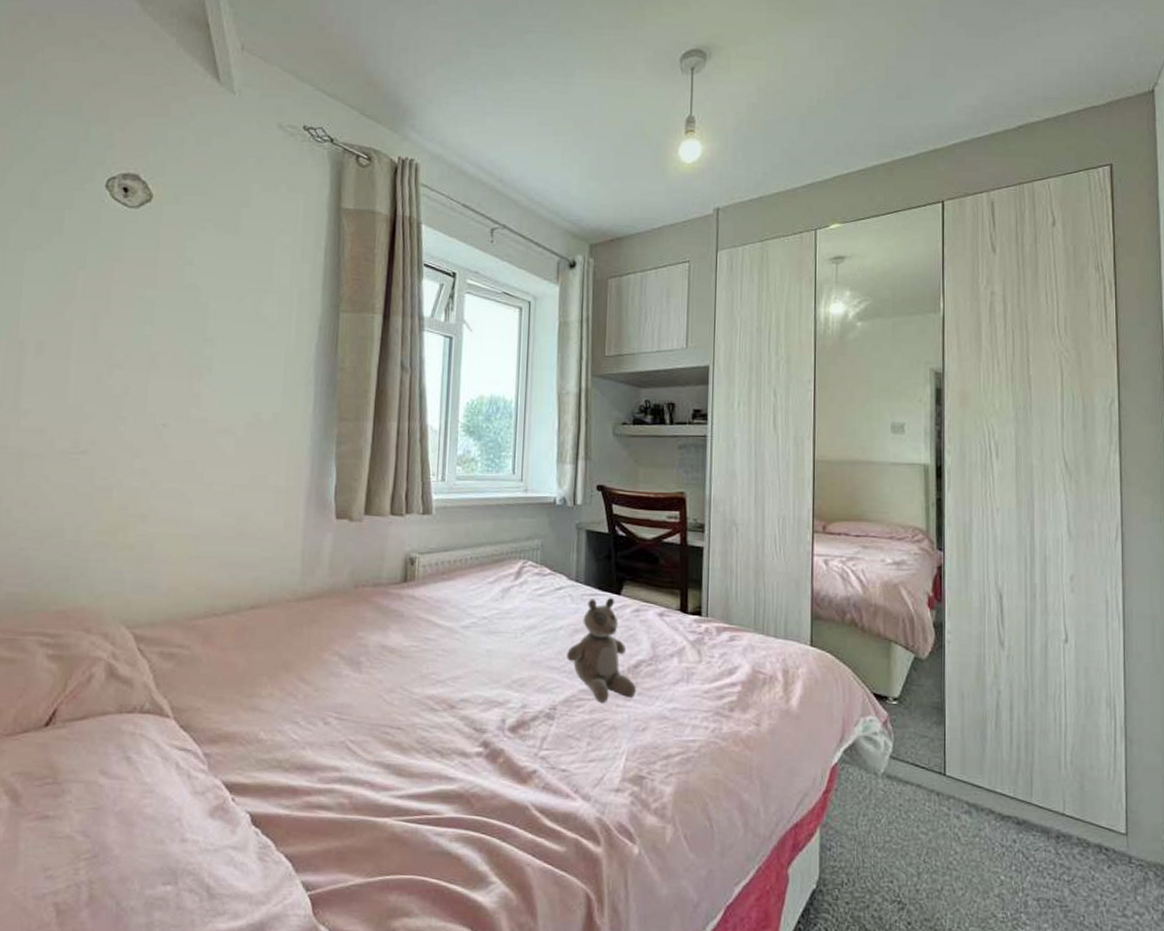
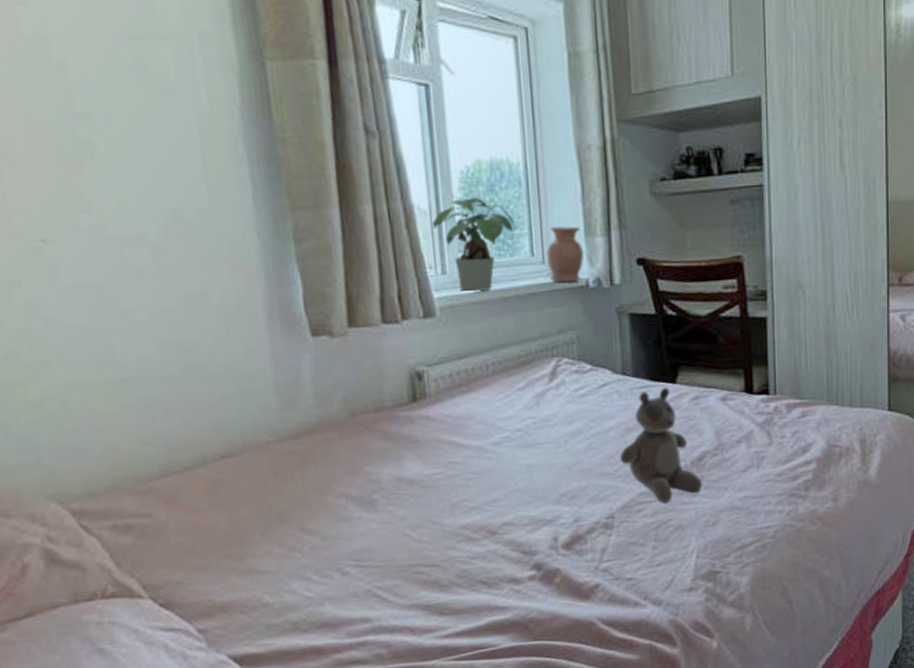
potted plant: none [440,424,503,498] -> present [432,198,515,293]
vase: none [525,453,555,499] -> present [547,226,585,283]

